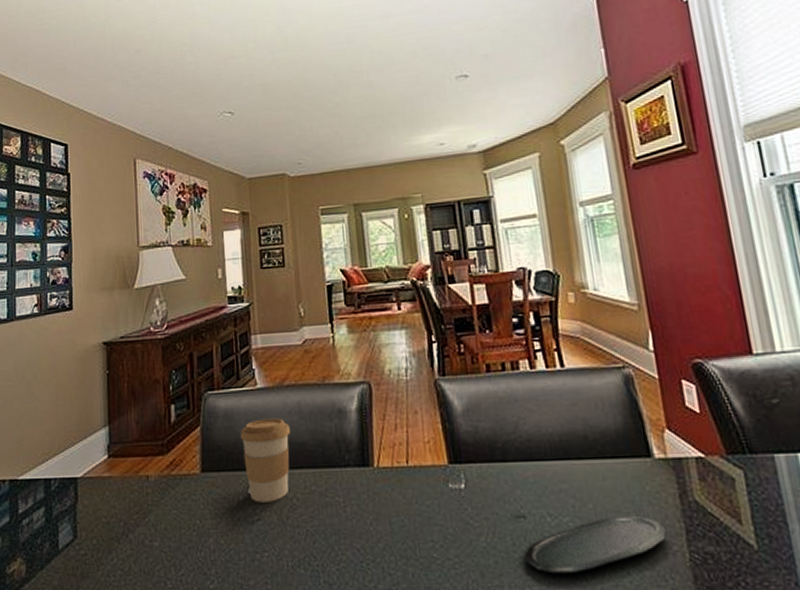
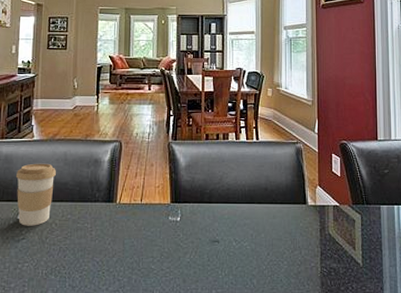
oval tray: present [523,515,666,574] -> none [214,242,308,281]

